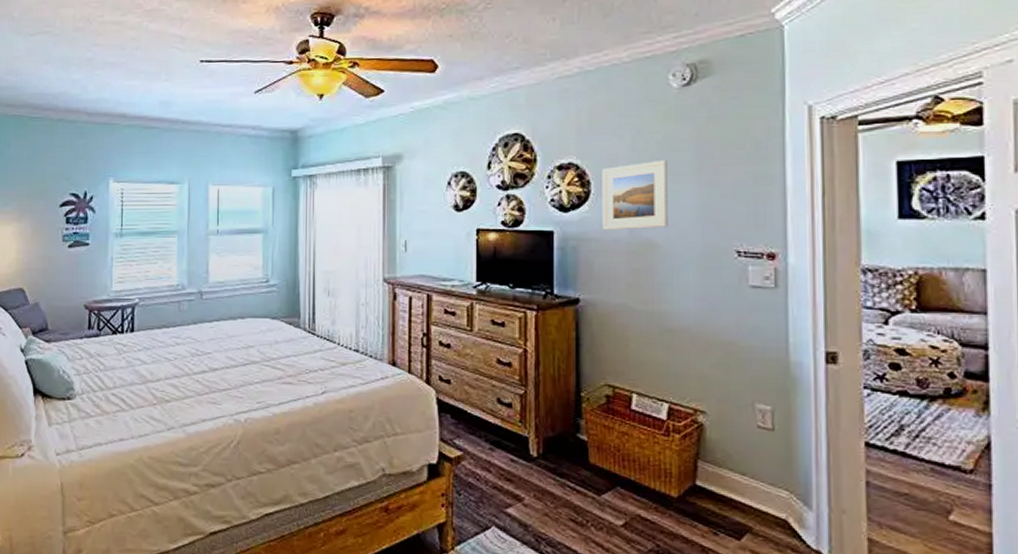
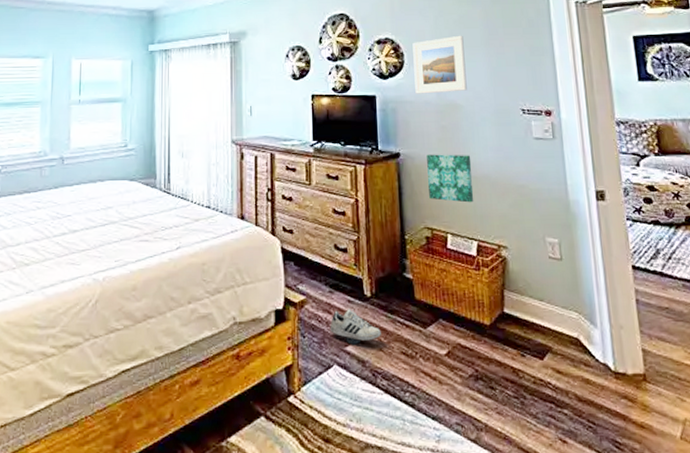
shoe: none [488,468,547,508] -> present [329,309,381,345]
wall art: none [612,301,668,359] -> present [427,154,474,203]

